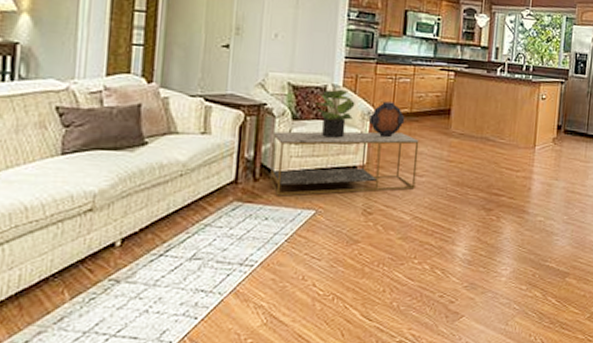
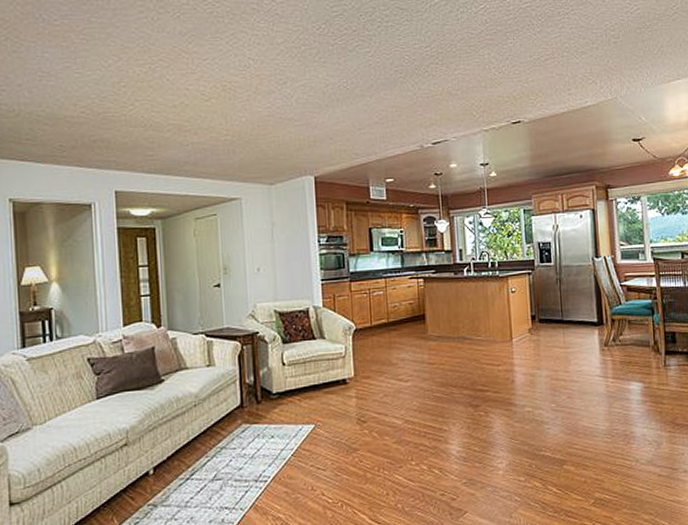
coffee table: present [270,131,419,196] -> none [268,342,403,415]
potted plant: present [316,89,355,138] -> none [302,309,336,356]
shield: present [369,101,405,138] -> none [351,315,384,349]

